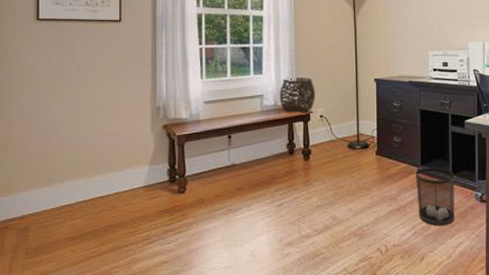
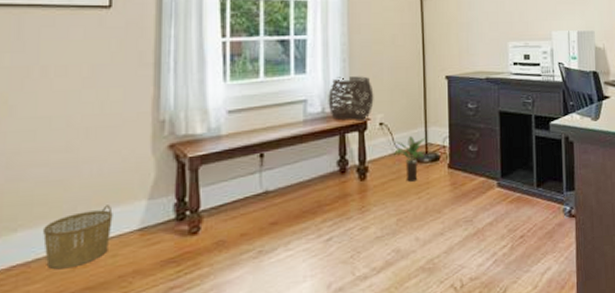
basket: none [80,167,126,211] -> present [42,205,113,270]
potted plant: none [331,126,358,164] -> present [393,135,426,182]
waste bin: present [415,167,455,226] -> none [494,179,541,250]

